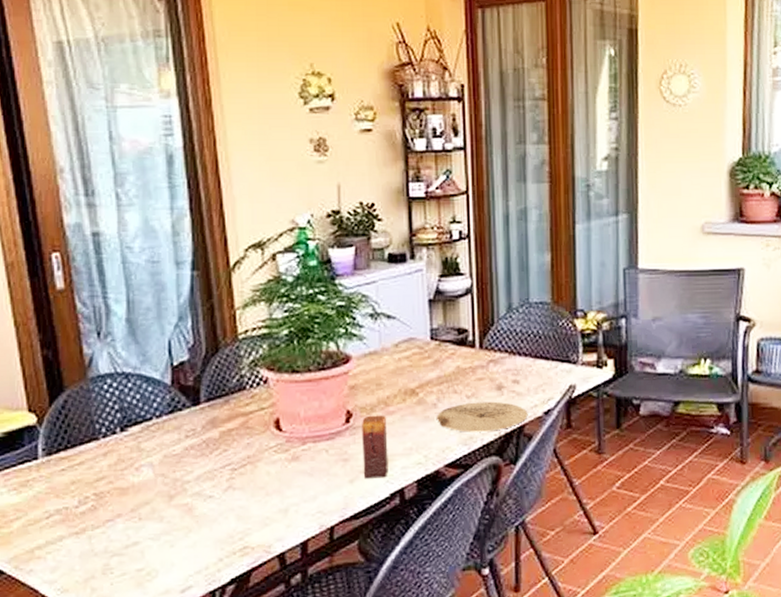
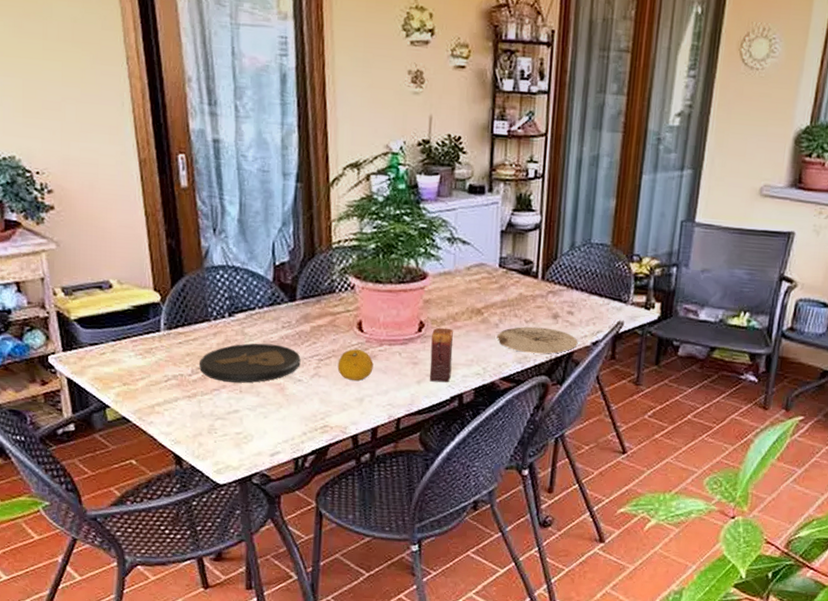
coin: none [88,457,210,510] -> present [199,343,301,383]
fruit: none [254,452,297,489] -> present [337,349,373,381]

